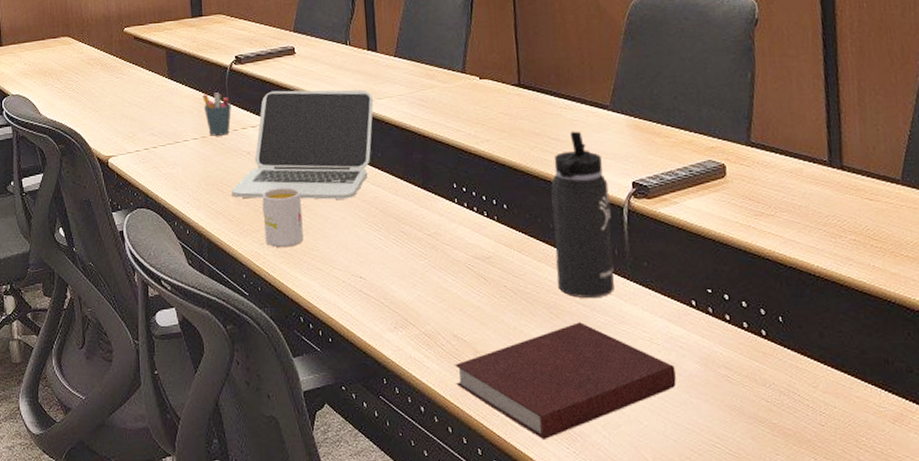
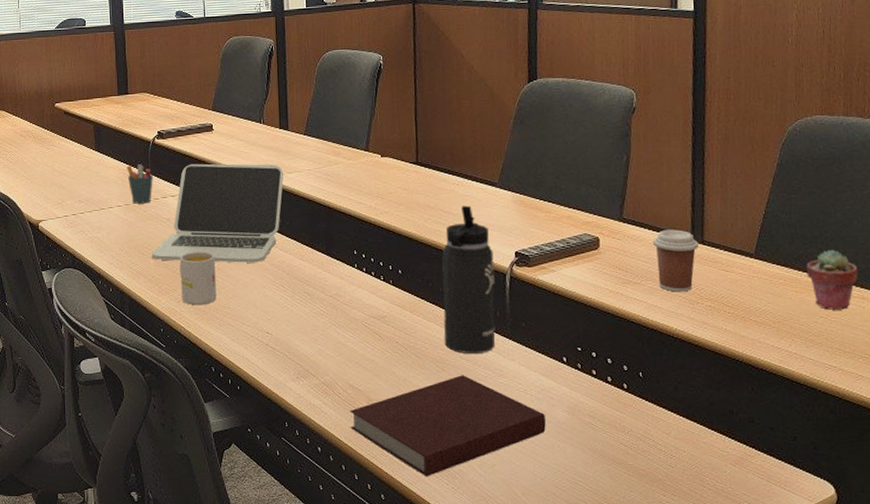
coffee cup: none [785,154,838,225] -> present [652,229,699,292]

